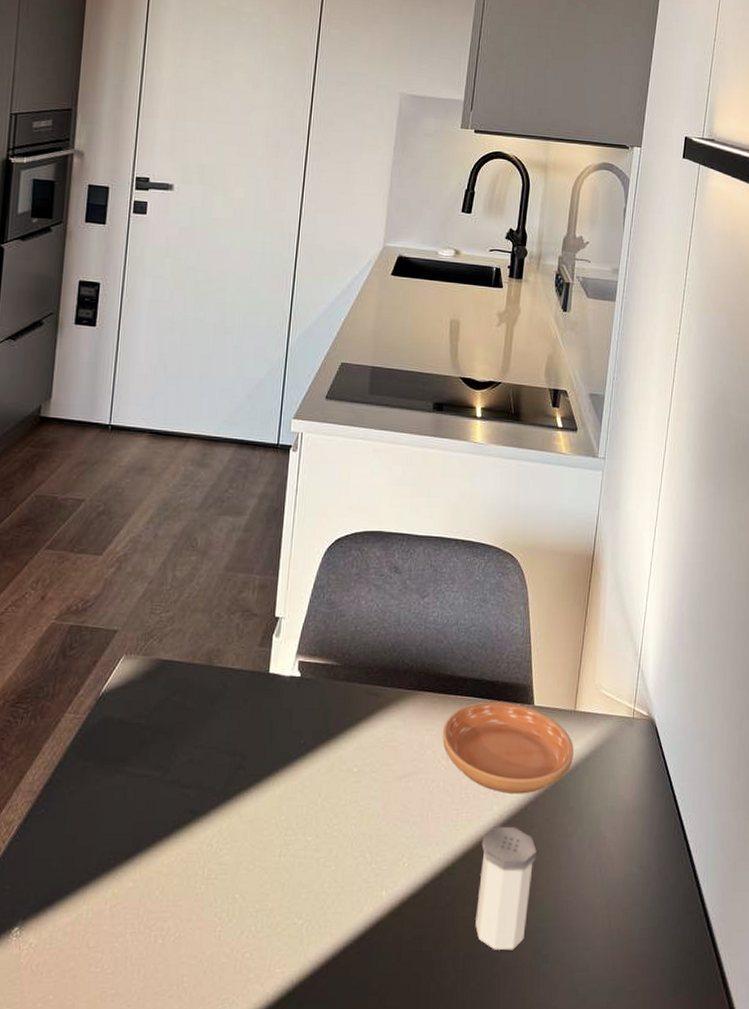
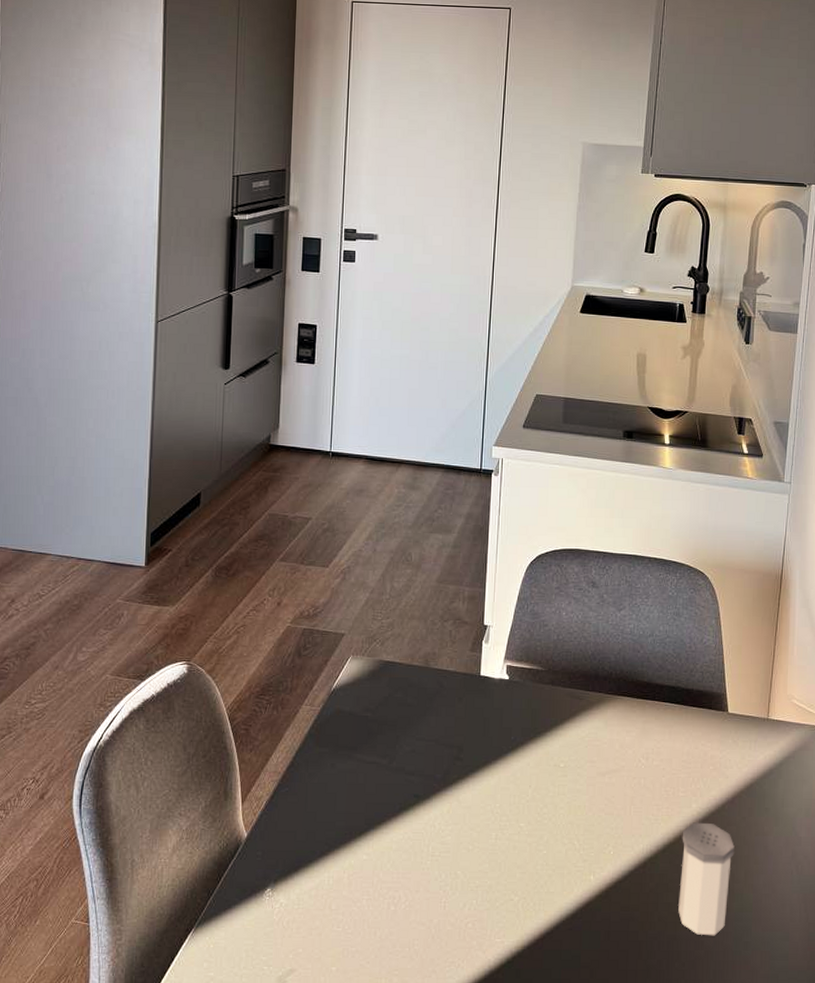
saucer: present [442,701,574,794] -> none [641,707,768,794]

